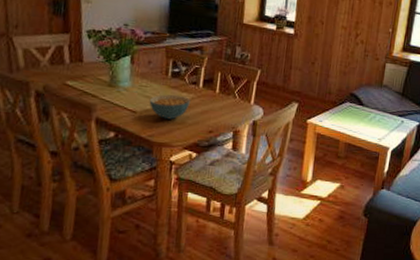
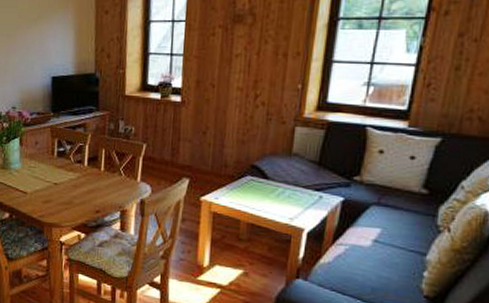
cereal bowl: present [149,94,190,120] -> none [38,174,76,200]

